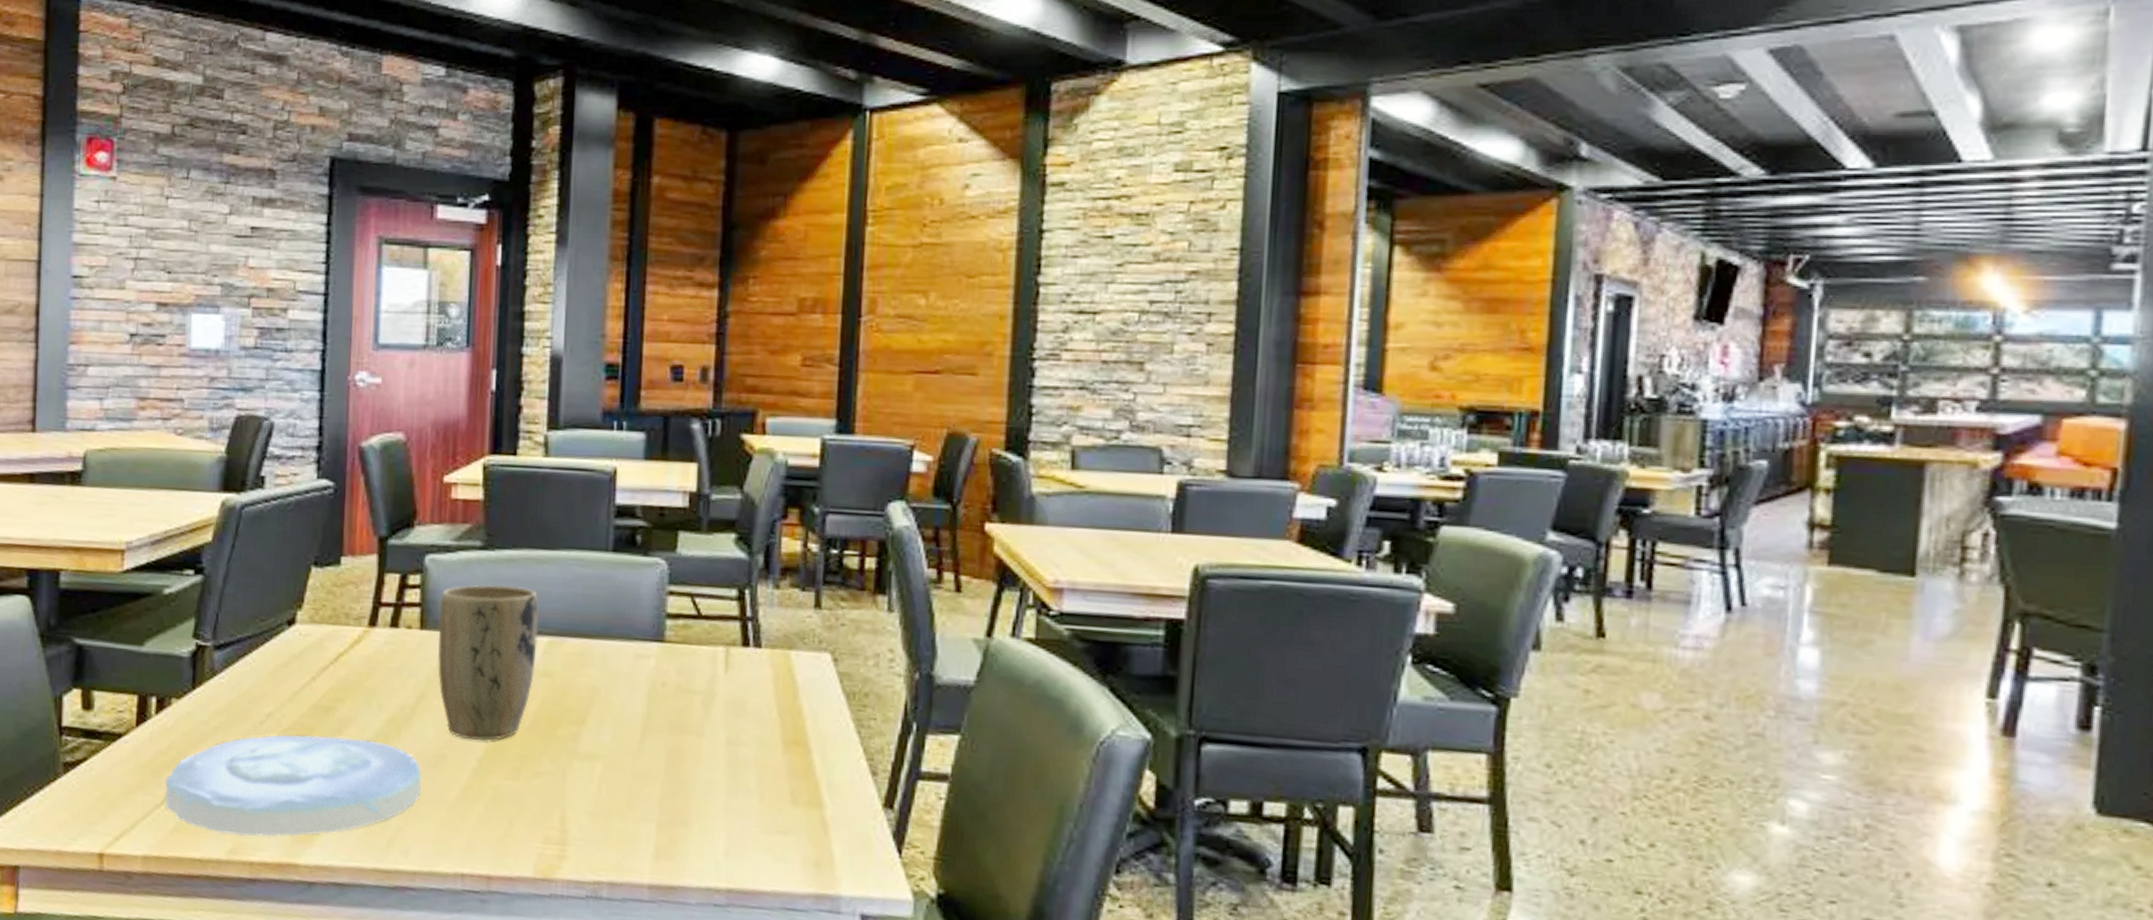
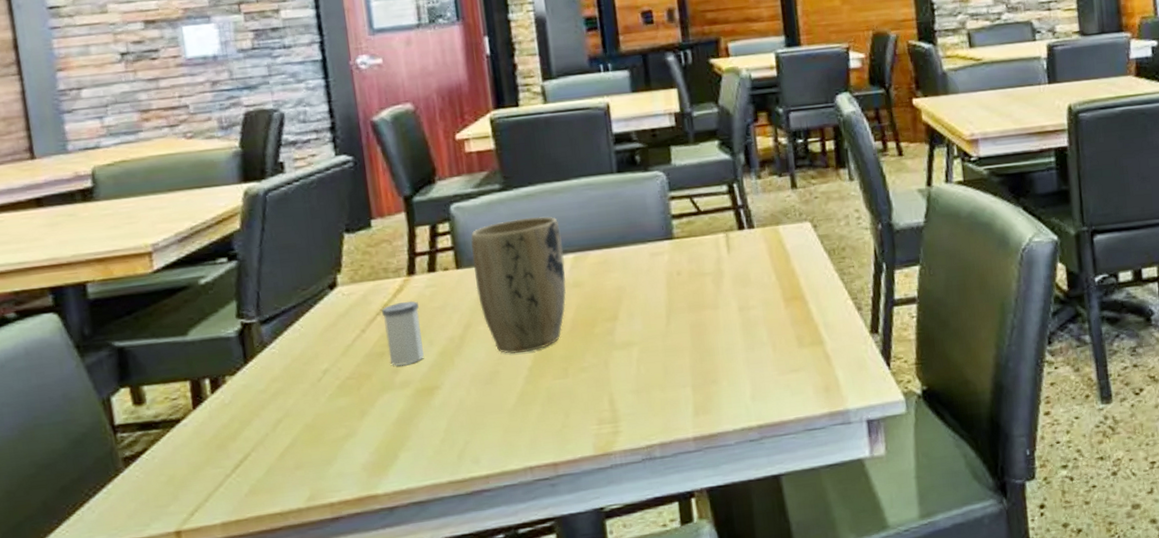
plate: present [164,734,422,837] -> none [231,373,482,486]
salt shaker: none [335,655,374,727] -> present [381,300,424,366]

